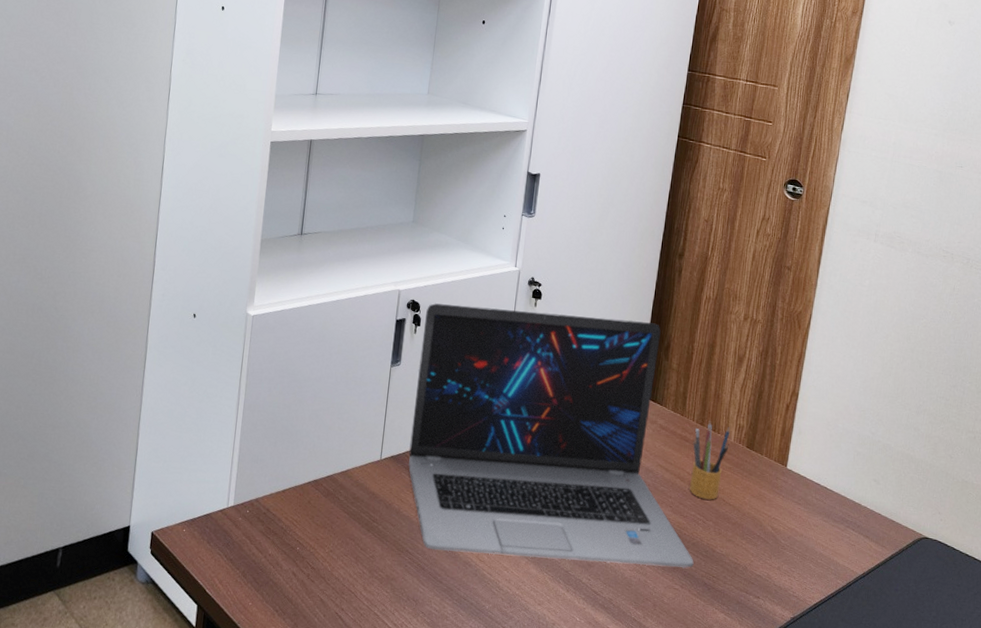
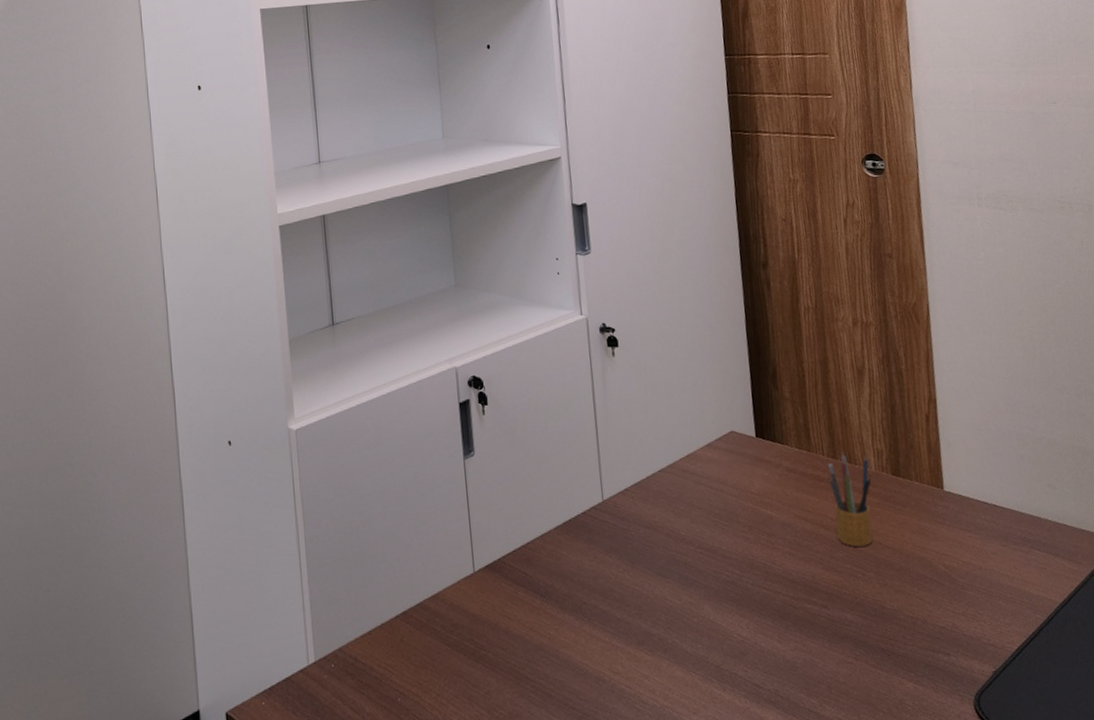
laptop: present [408,303,694,568] -> none [491,349,864,671]

